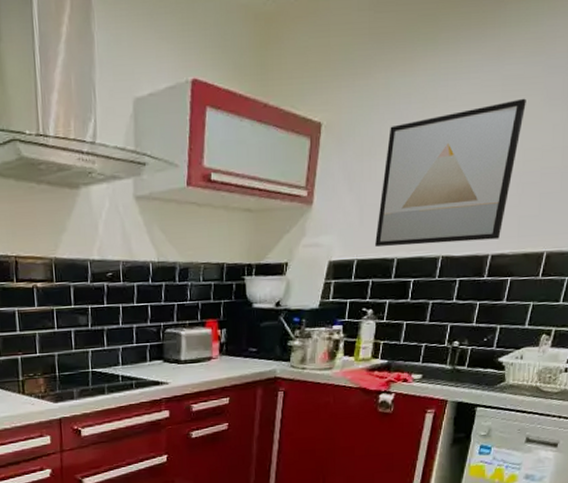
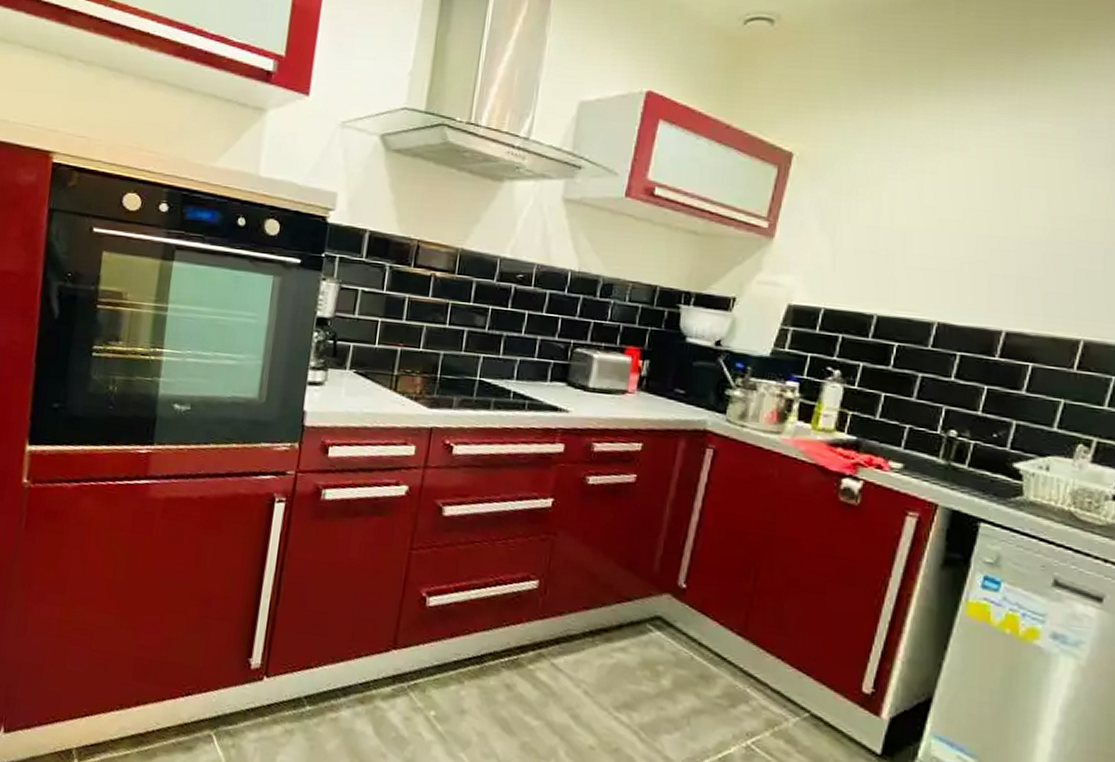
wall art: present [375,98,526,247] -> none [850,159,1056,314]

